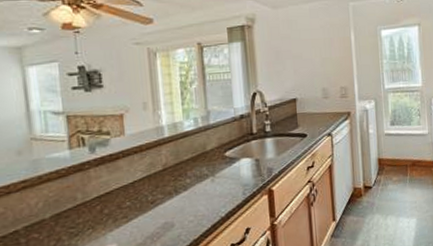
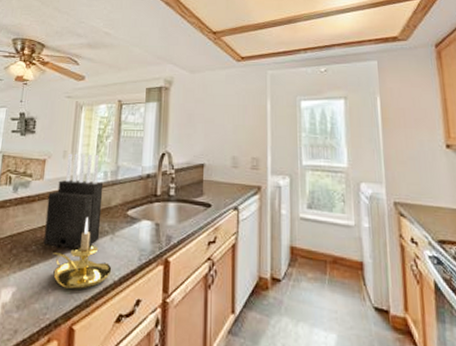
knife block: none [134,101,200,200] -> present [43,153,104,249]
candle holder: none [151,164,218,234] -> present [53,216,112,289]

